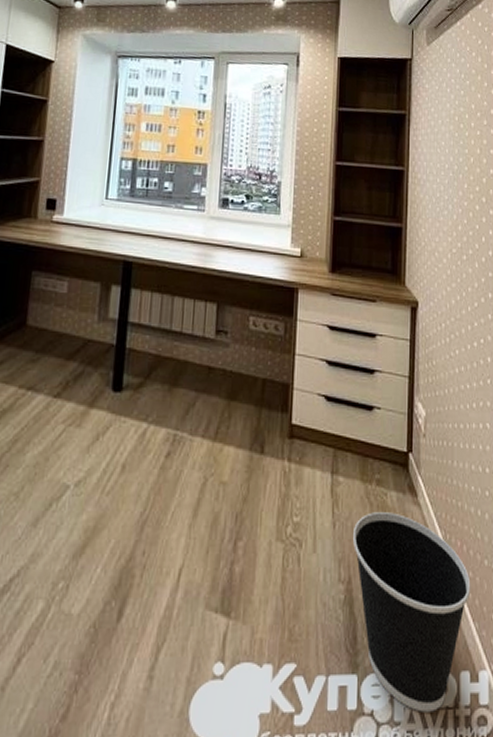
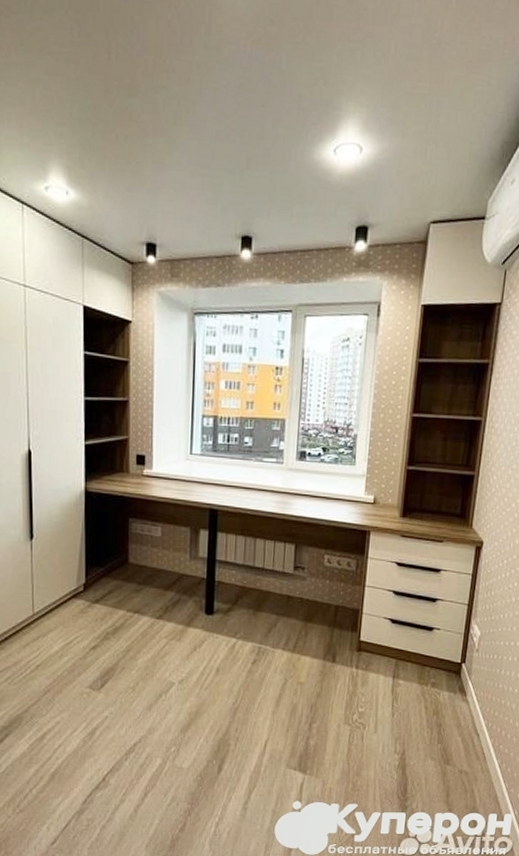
wastebasket: present [352,512,471,712] -> none [408,706,506,838]

